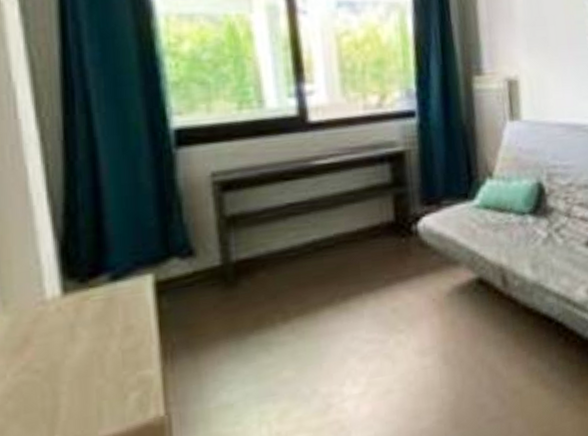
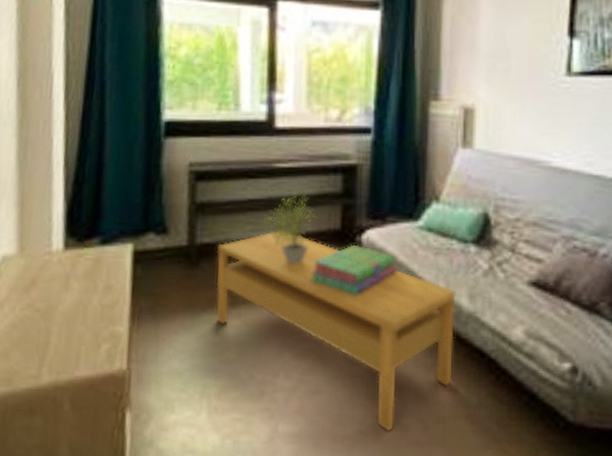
coffee table: none [257,231,524,415] -> present [216,230,456,431]
potted plant: none [303,186,369,266] -> present [260,190,318,264]
stack of books: none [368,233,458,287] -> present [311,244,397,296]

